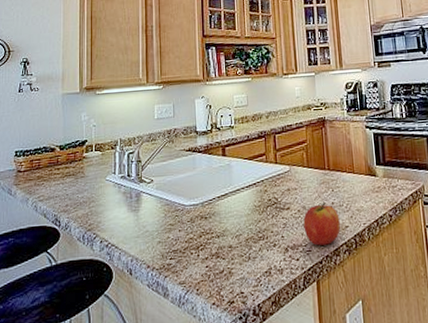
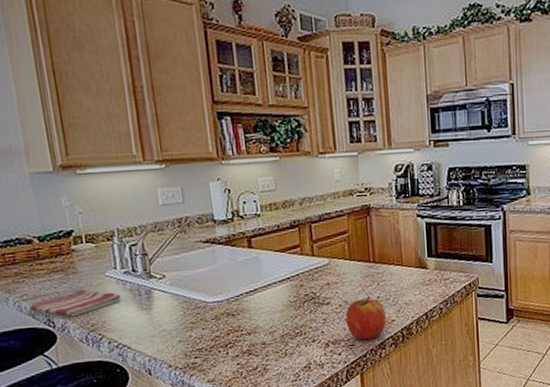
dish towel: none [43,191,117,217] -> present [29,289,122,317]

